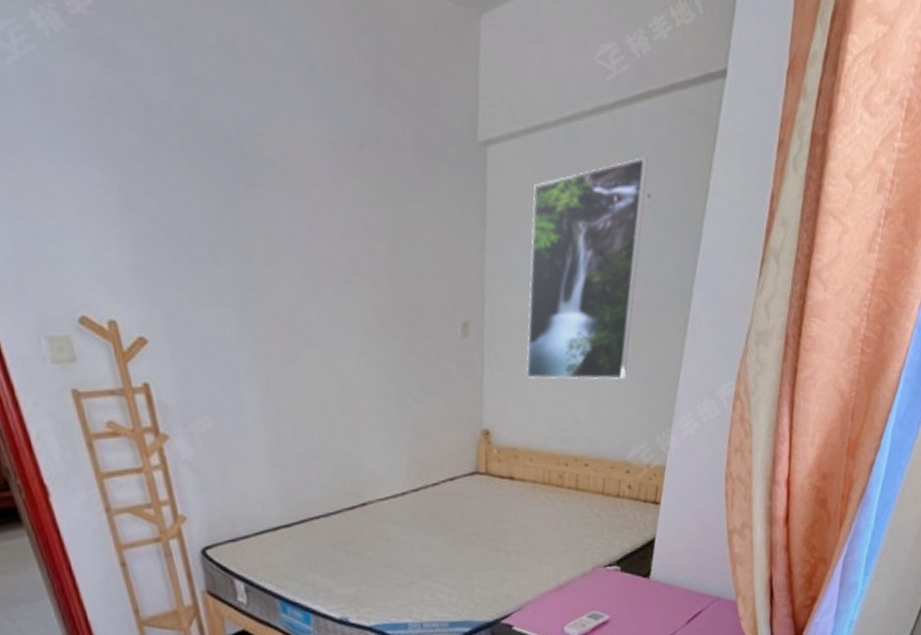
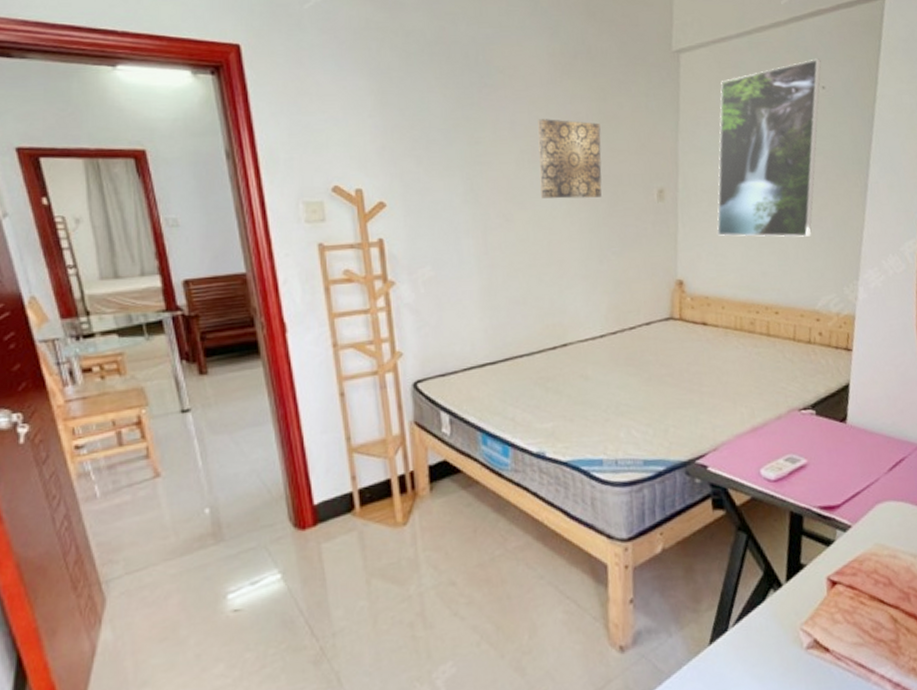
wall art: none [321,231,399,334] -> present [538,119,602,199]

